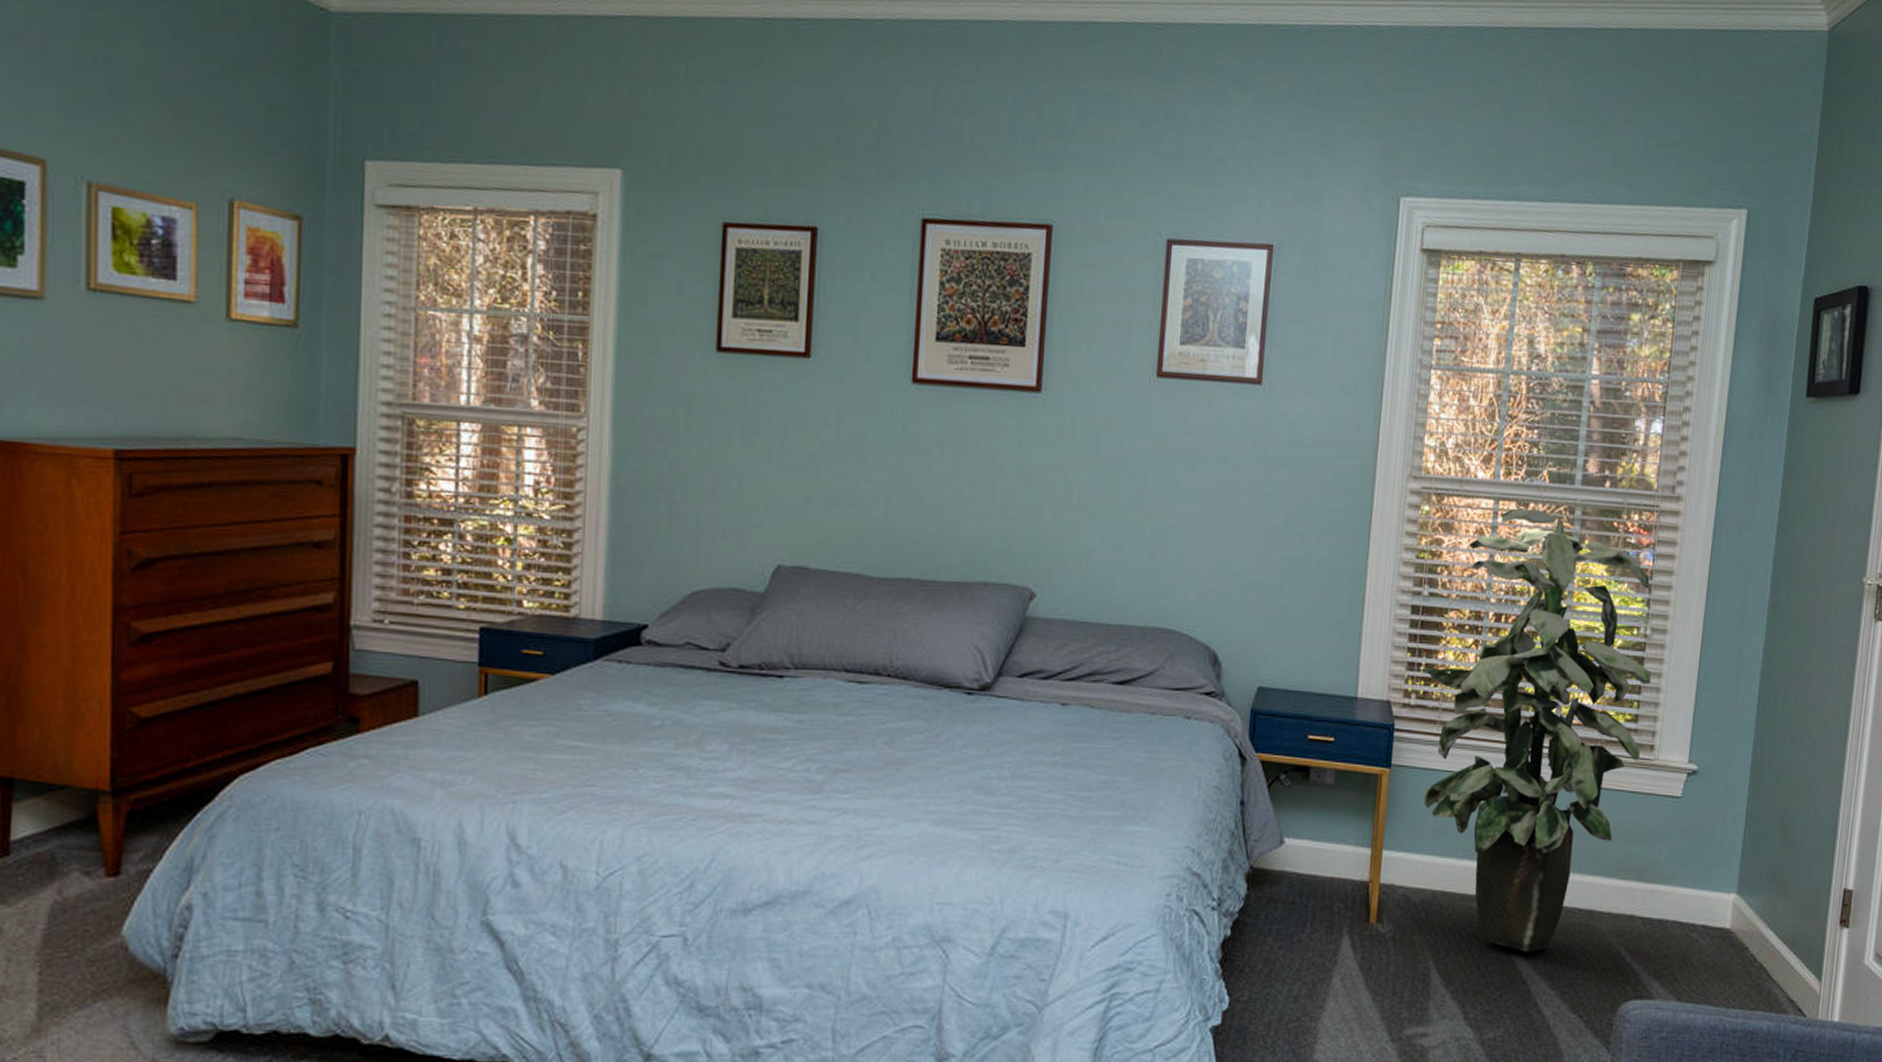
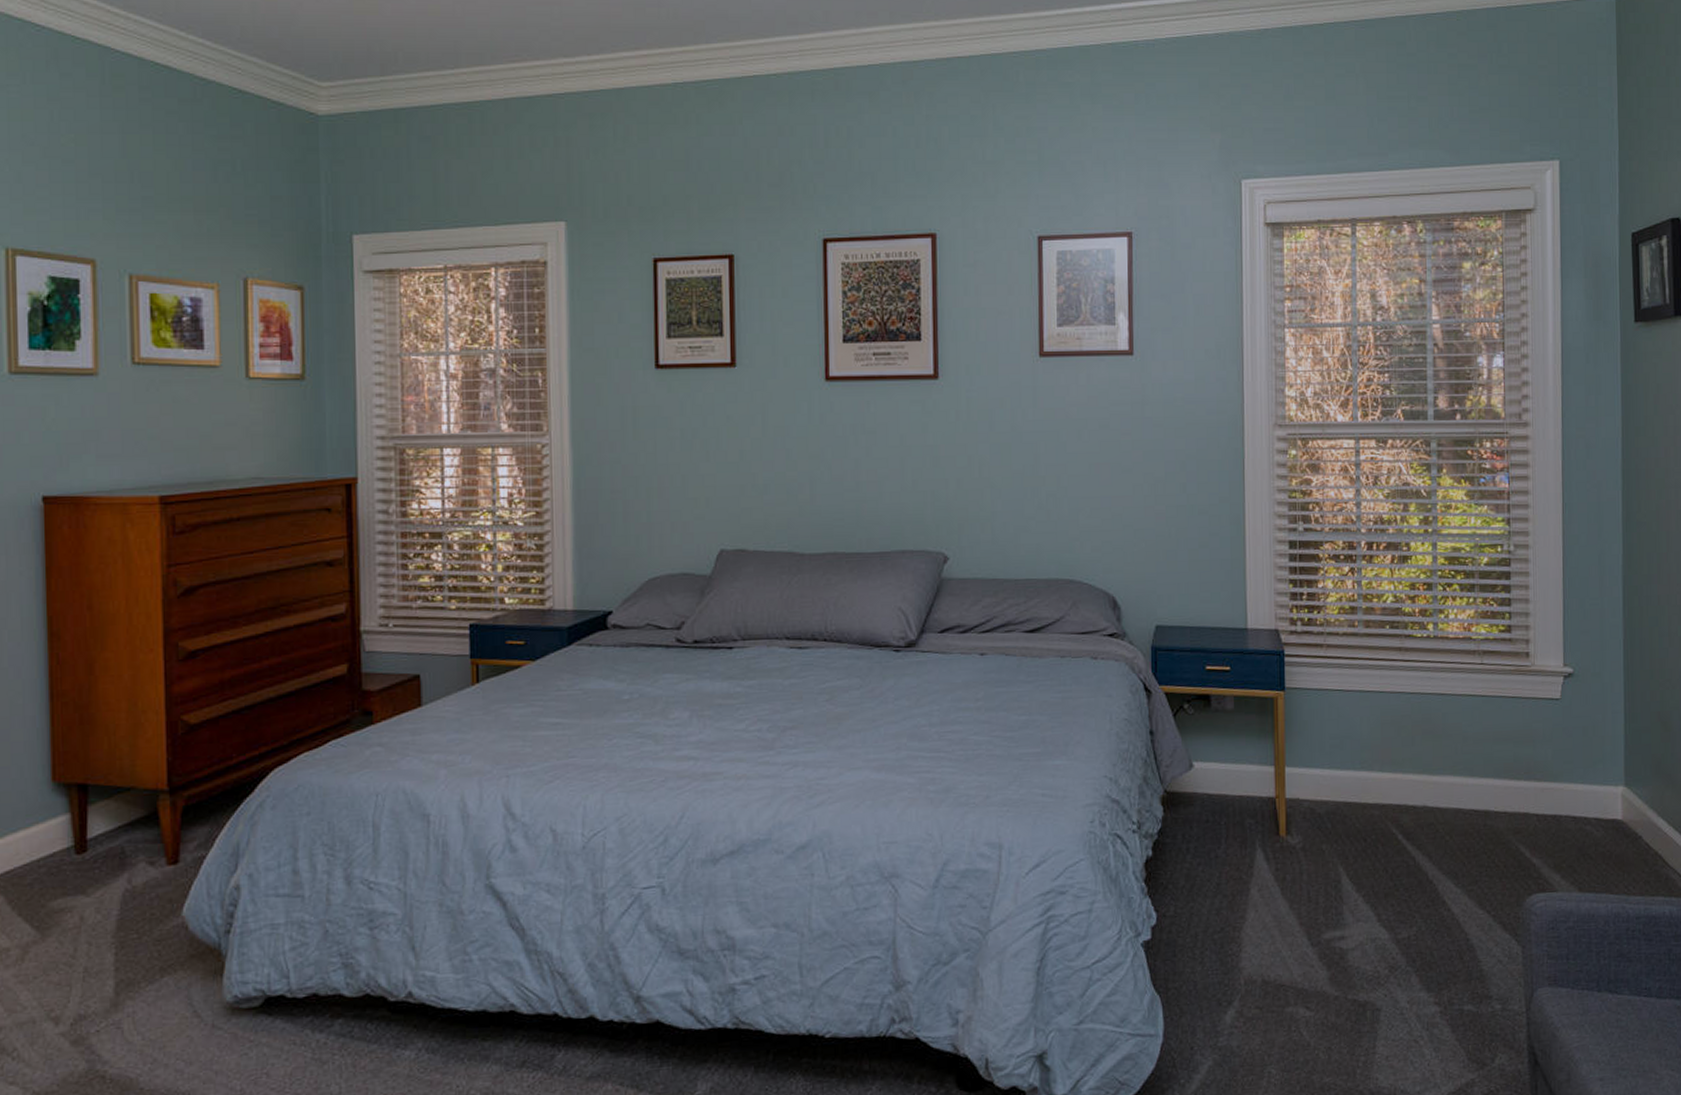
indoor plant: present [1423,508,1652,952] -> none [1305,445,1520,854]

